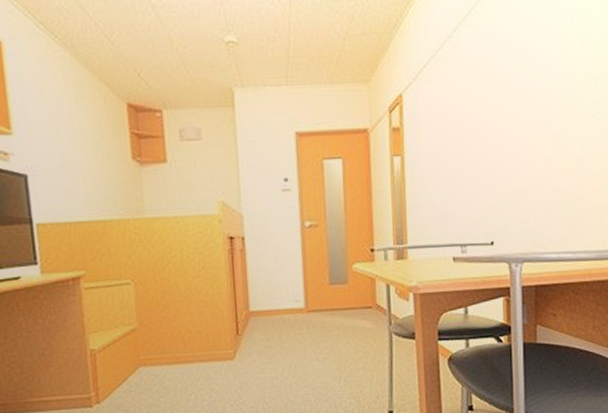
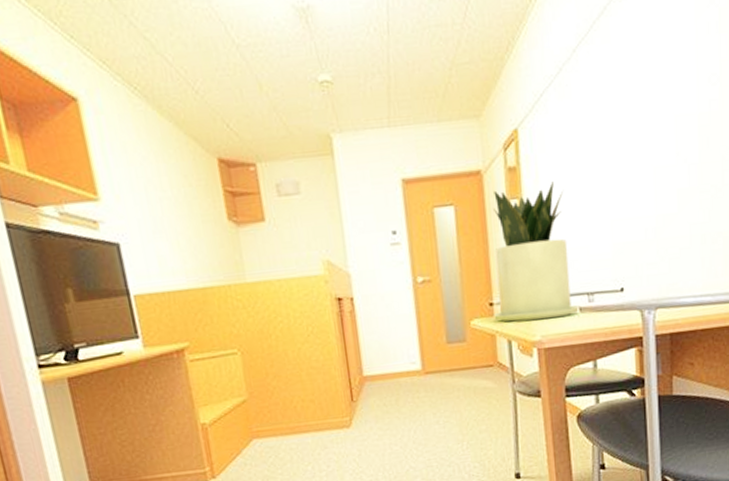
planter: none [373,142,453,268] -> present [492,181,580,322]

